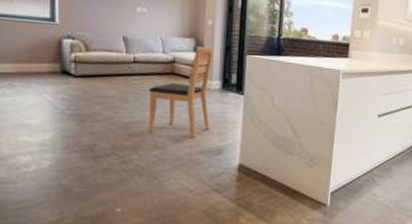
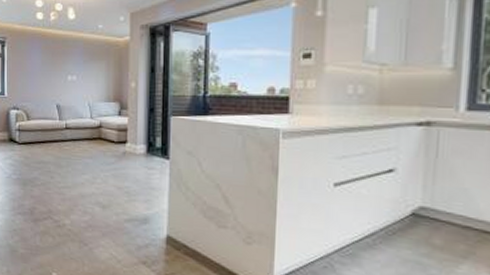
chair: present [148,47,214,138] -> none [78,110,137,204]

